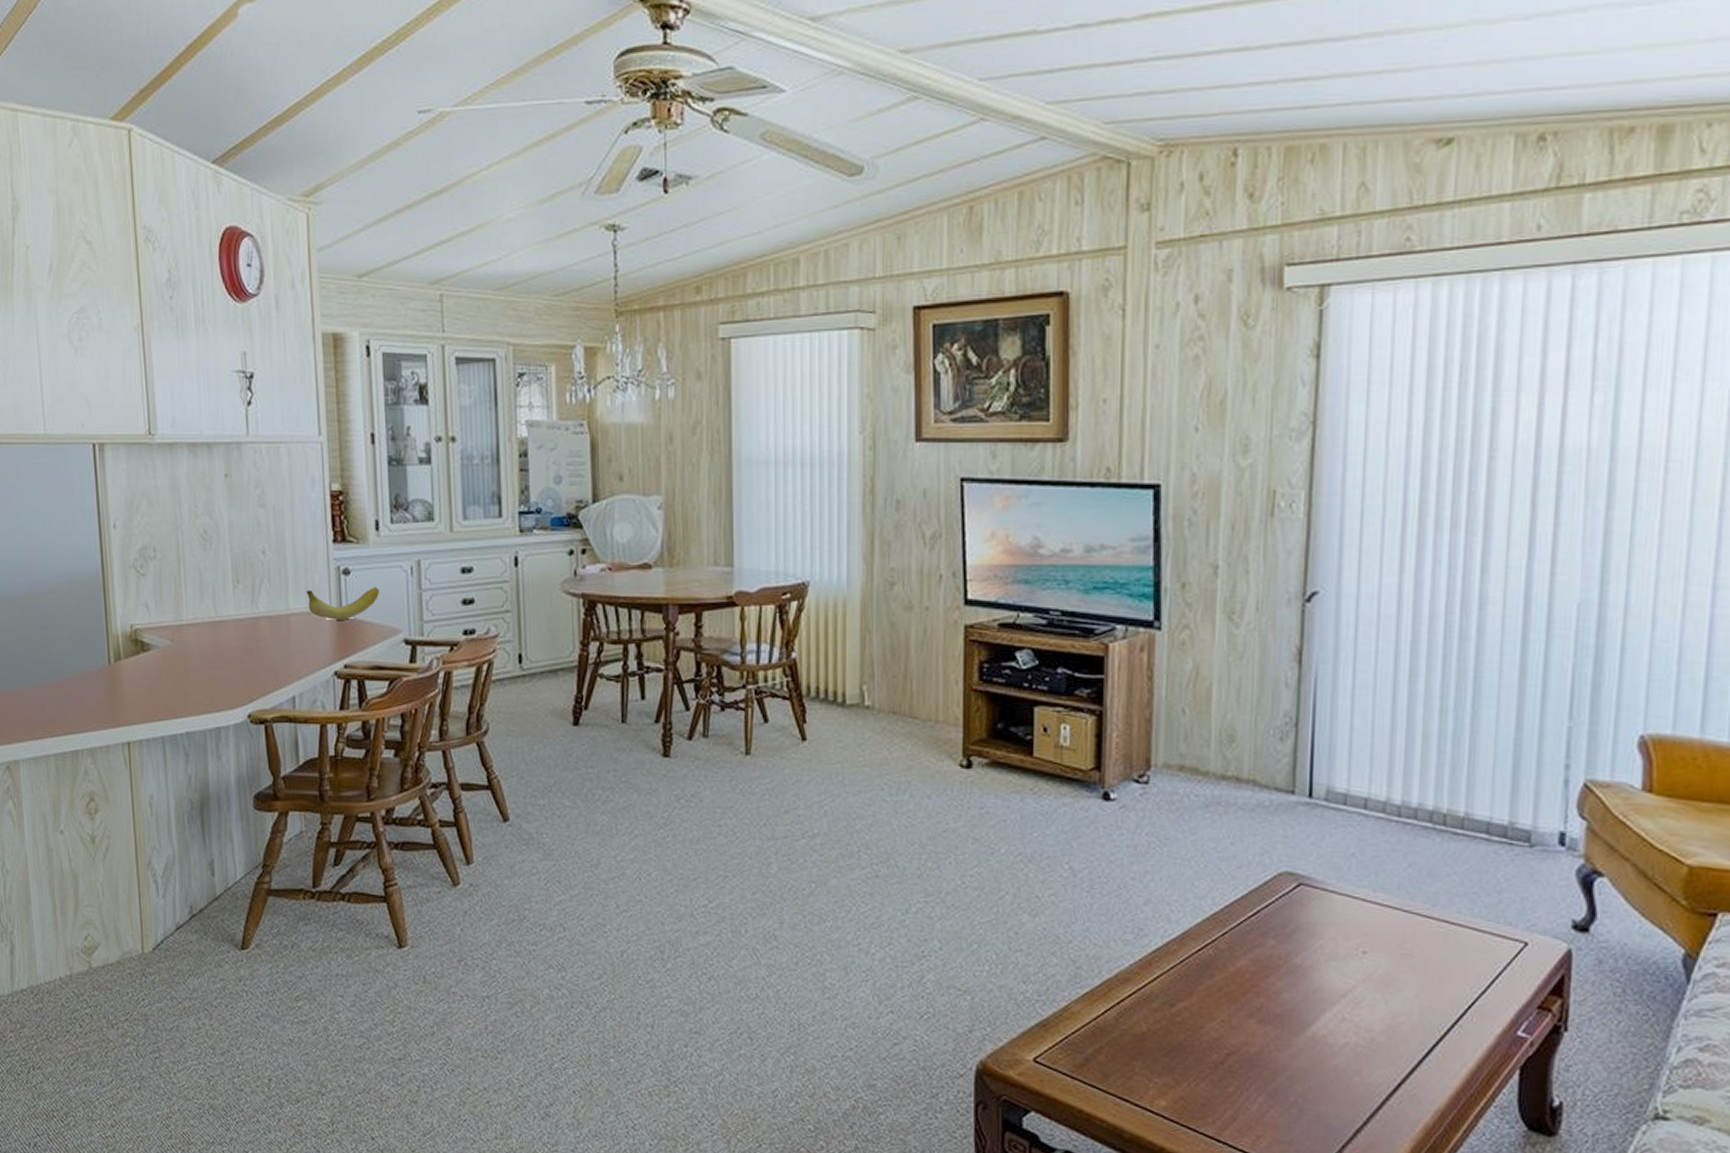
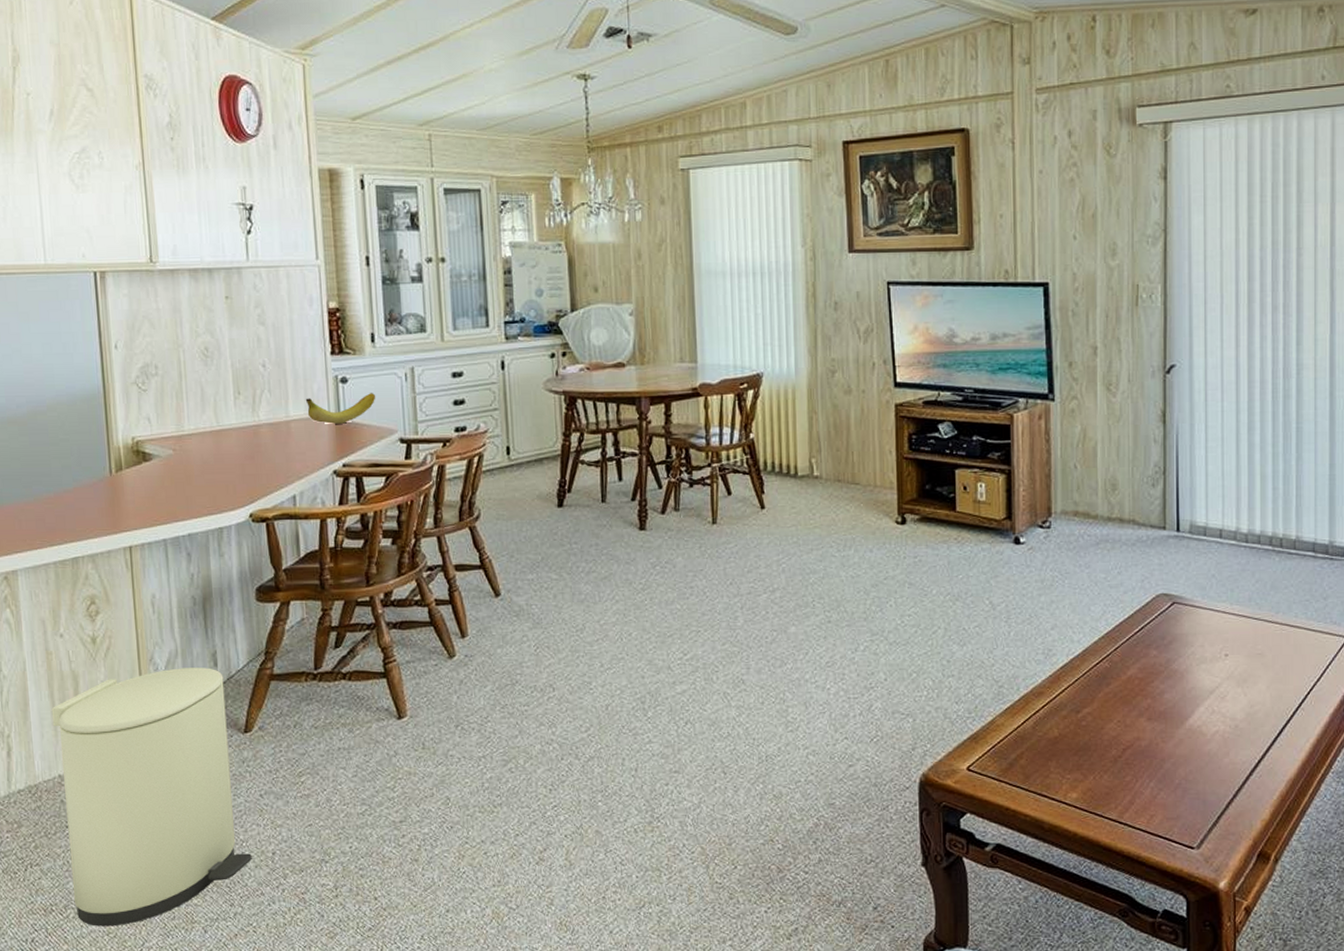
pedal bin: none [52,875,248,1139] -> present [51,668,252,926]

